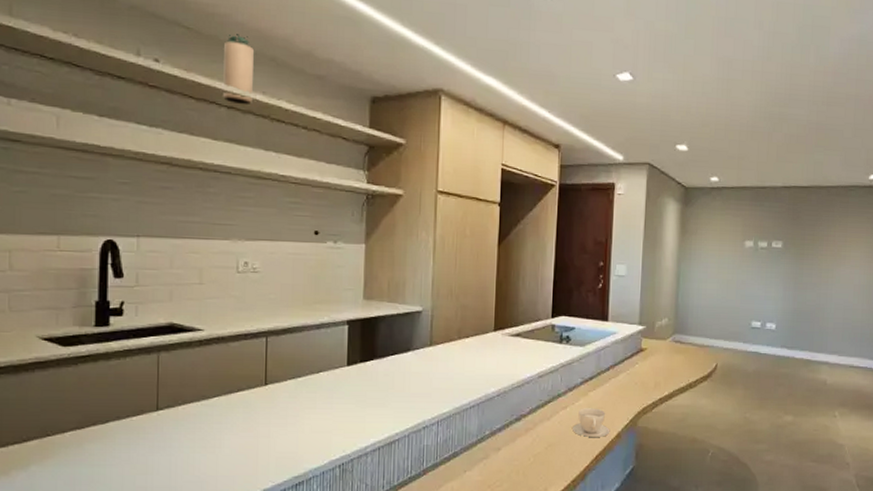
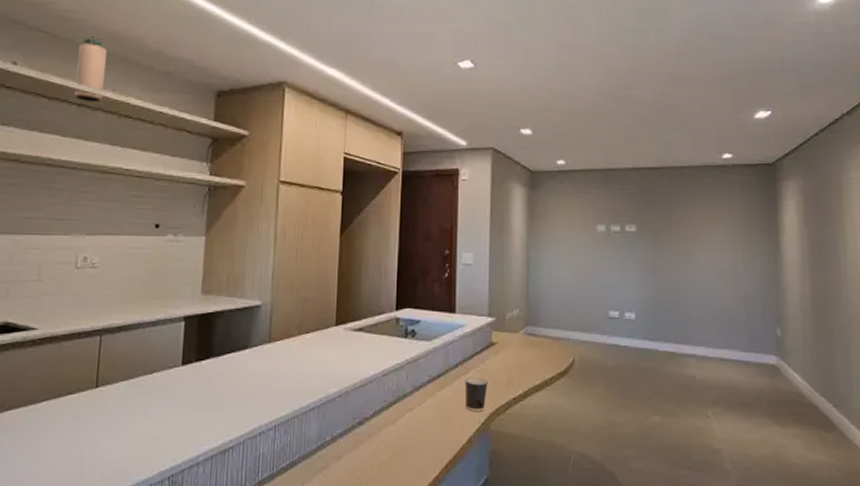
teacup: present [573,408,610,437] -> none [420,409,461,443]
mug: none [615,380,636,410] -> present [464,377,487,411]

